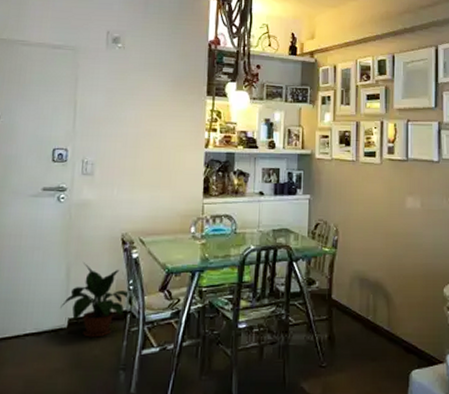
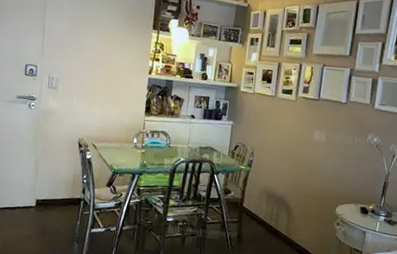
potted plant: present [60,263,128,337] -> none [30,158,82,216]

